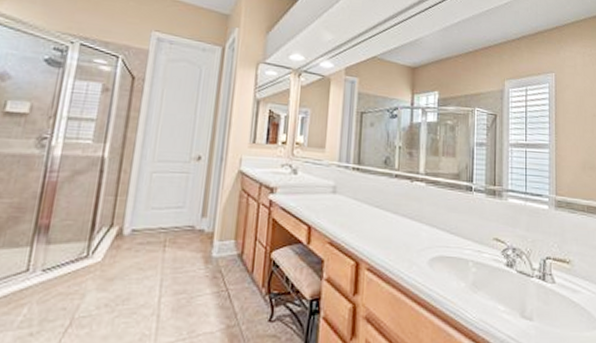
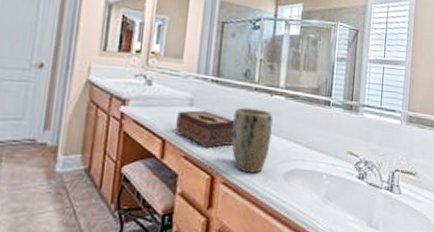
tissue box: none [320,197,377,235] -> present [175,110,235,149]
plant pot: none [374,194,414,260] -> present [231,107,273,173]

